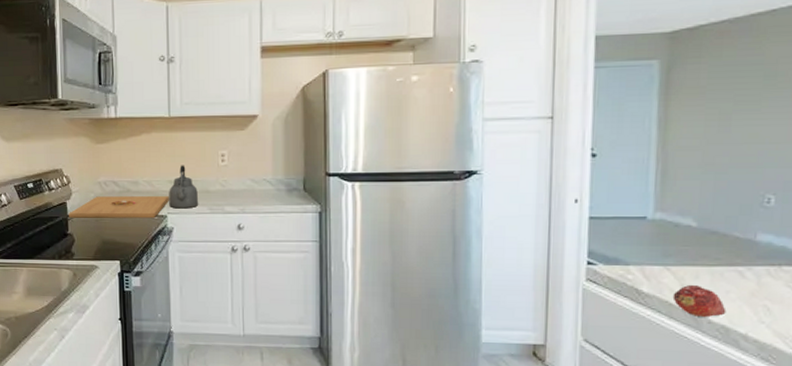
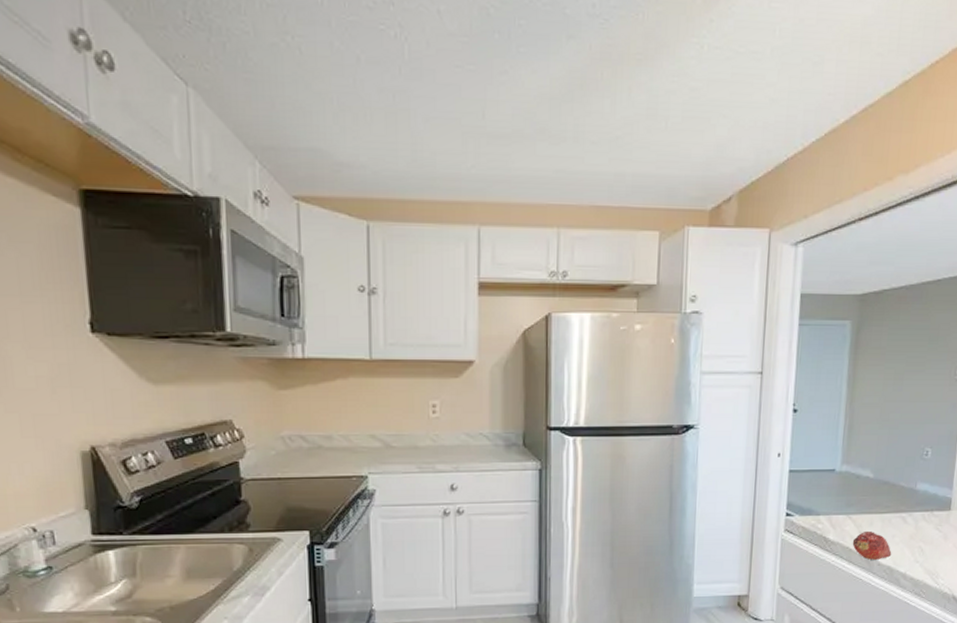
platter: present [69,196,169,218] -> none [242,453,370,481]
kettle: present [169,165,199,209] -> none [370,416,406,468]

